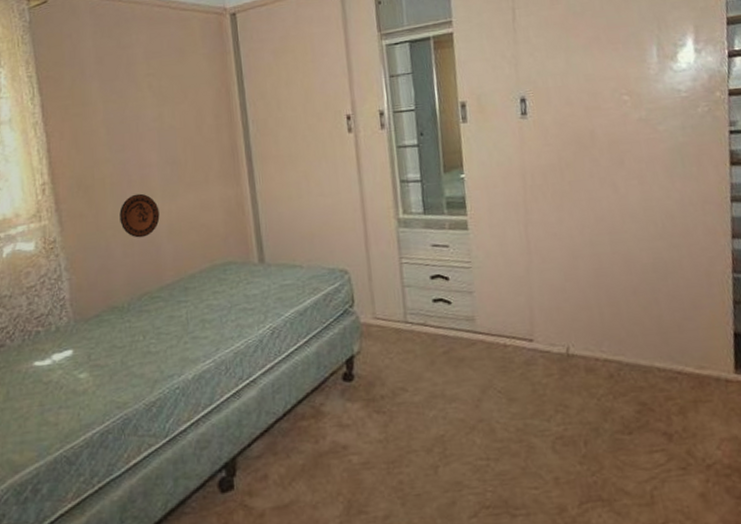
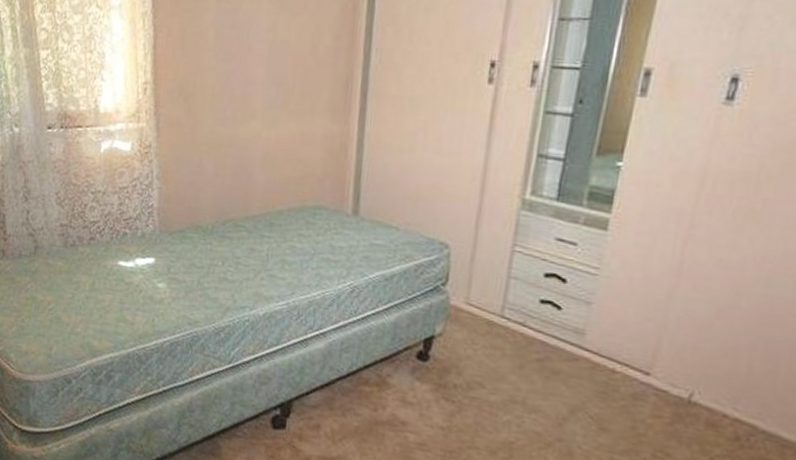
decorative plate: present [119,193,160,238] -> none [215,111,258,161]

